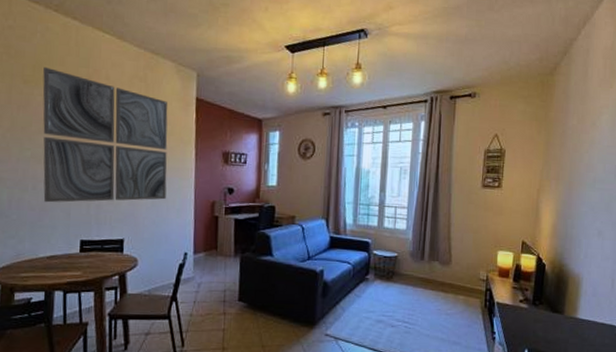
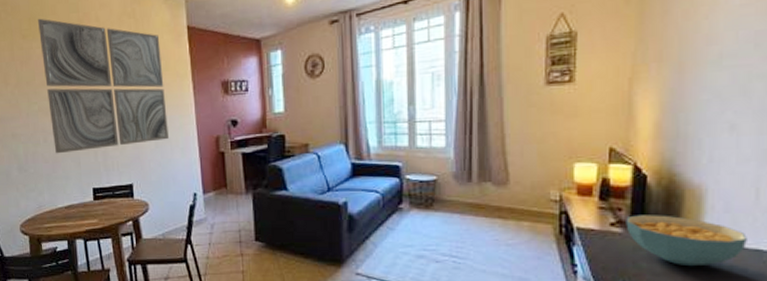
cereal bowl: none [530,295,606,337] -> present [626,215,747,267]

